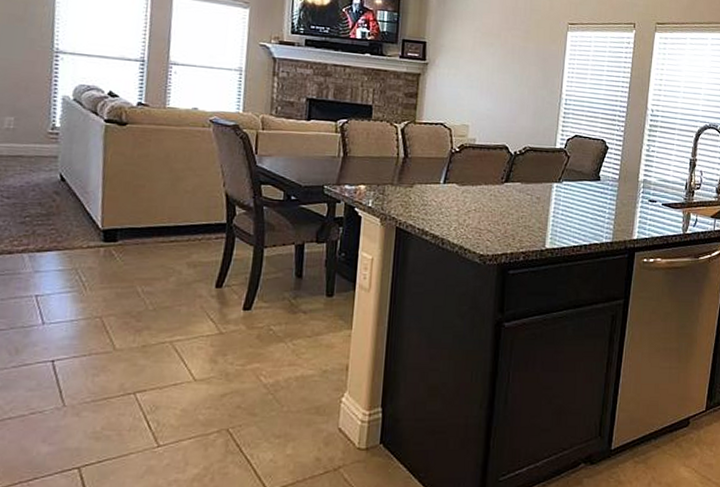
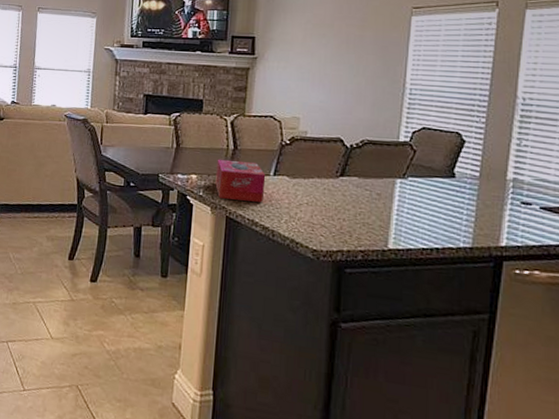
tissue box: none [385,168,436,211] -> present [215,159,266,202]

